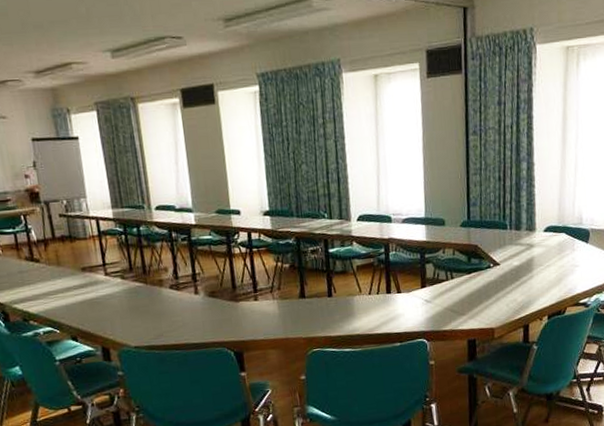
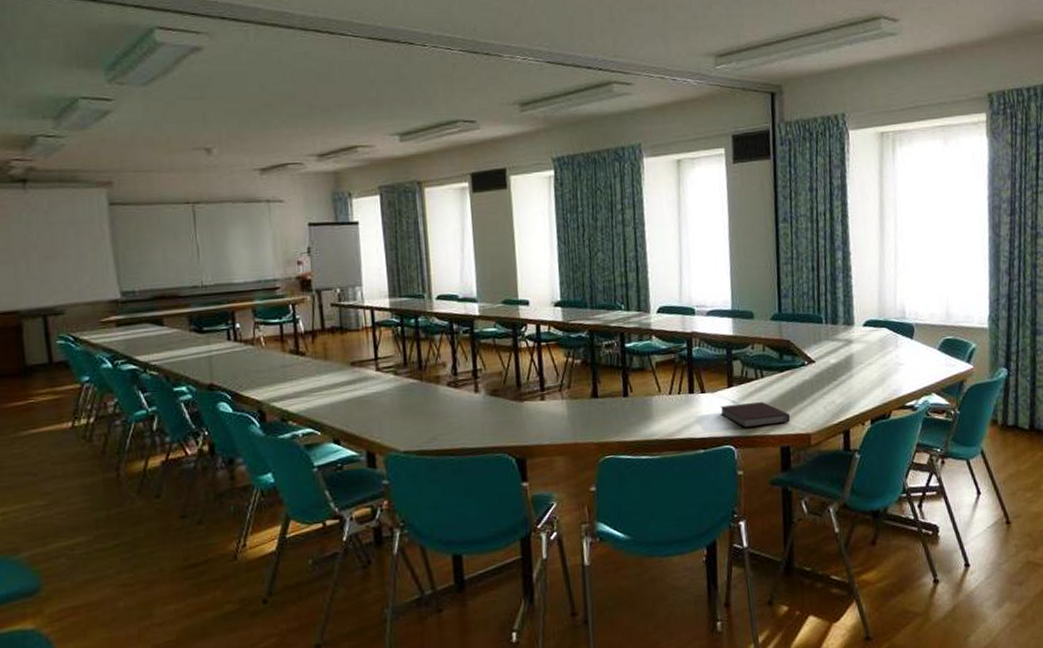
notebook: none [414,300,477,324] -> present [720,402,791,428]

